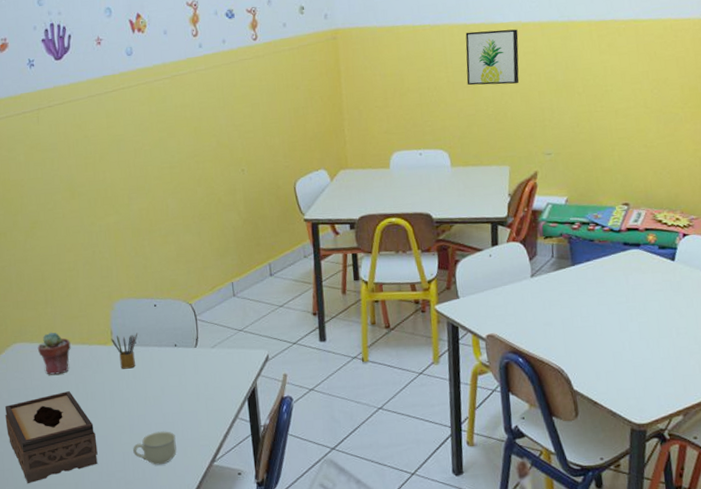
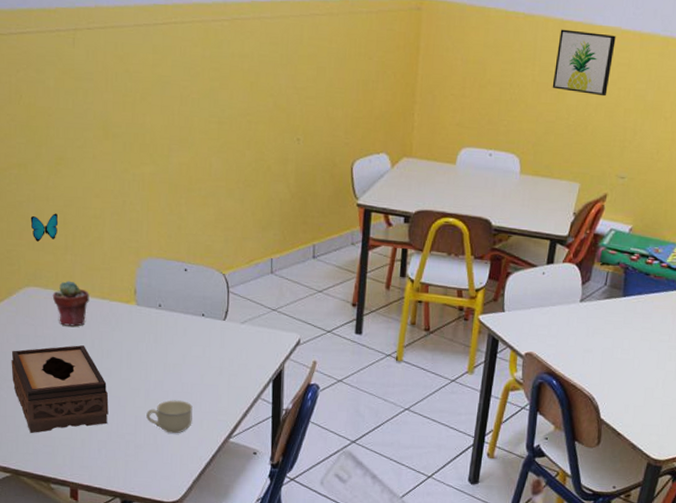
decorative butterfly: none [12,272,38,301] -> present [30,213,59,242]
pencil box: present [111,332,138,369] -> none [134,295,164,332]

